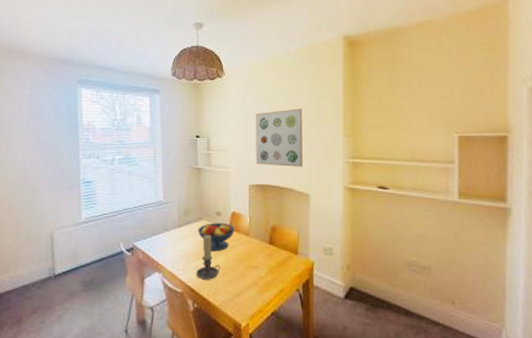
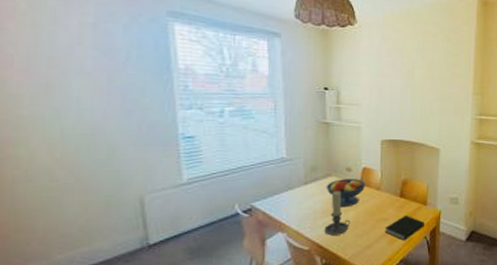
book: none [254,263,296,292] -> present [384,215,424,241]
wall art: present [255,109,304,167] -> none [388,64,436,123]

